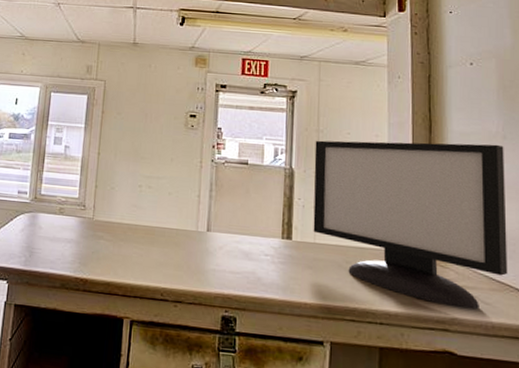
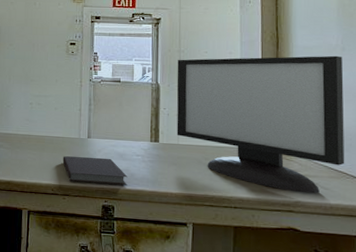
notebook: none [175,253,254,292] -> present [62,156,128,185]

